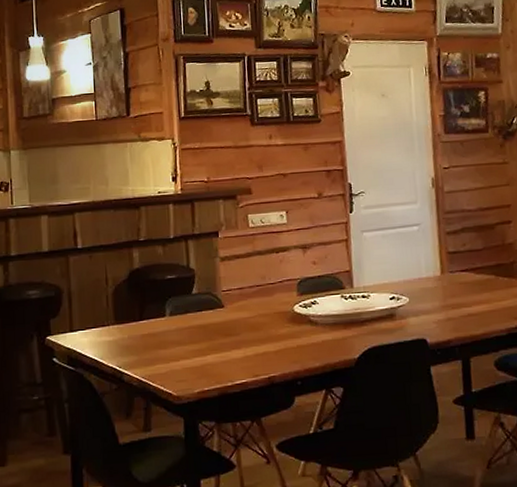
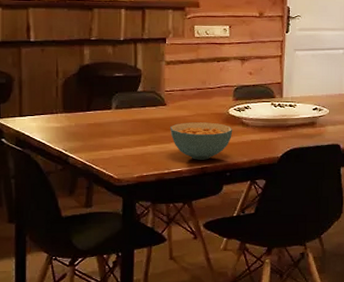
cereal bowl: none [230,323,301,369] -> present [170,122,233,160]

